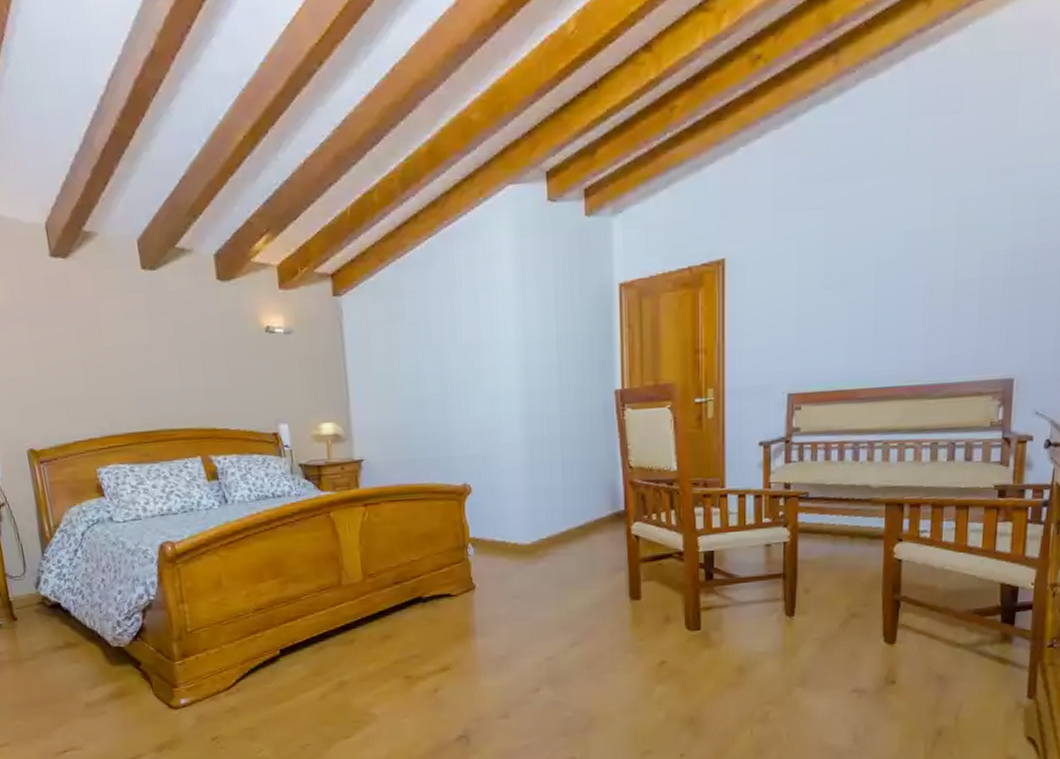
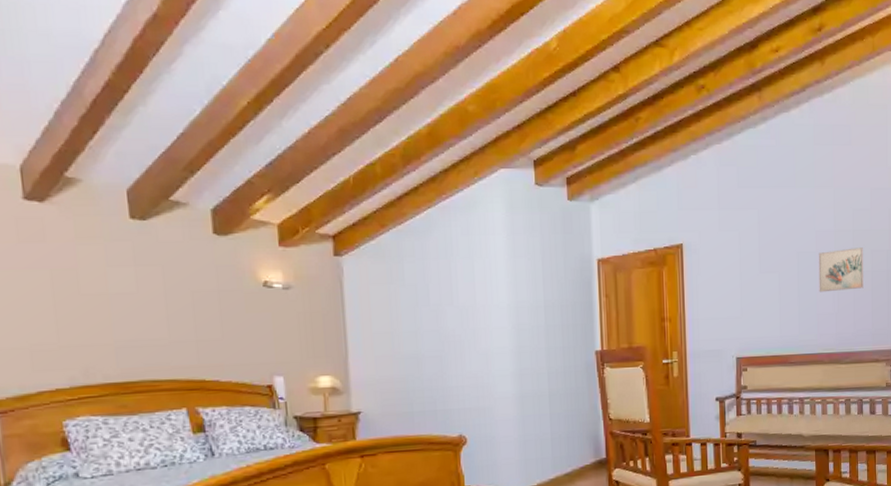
wall art: none [903,249,971,310] -> present [818,247,863,293]

